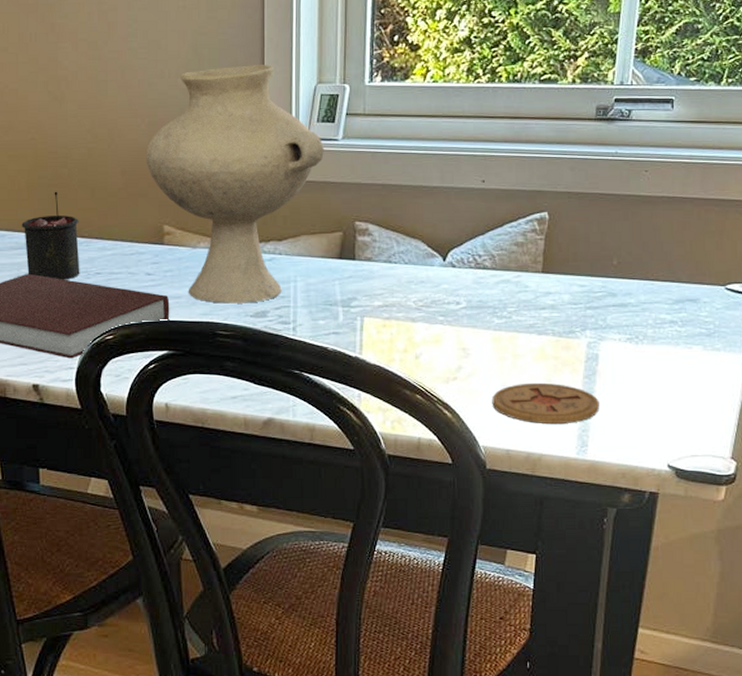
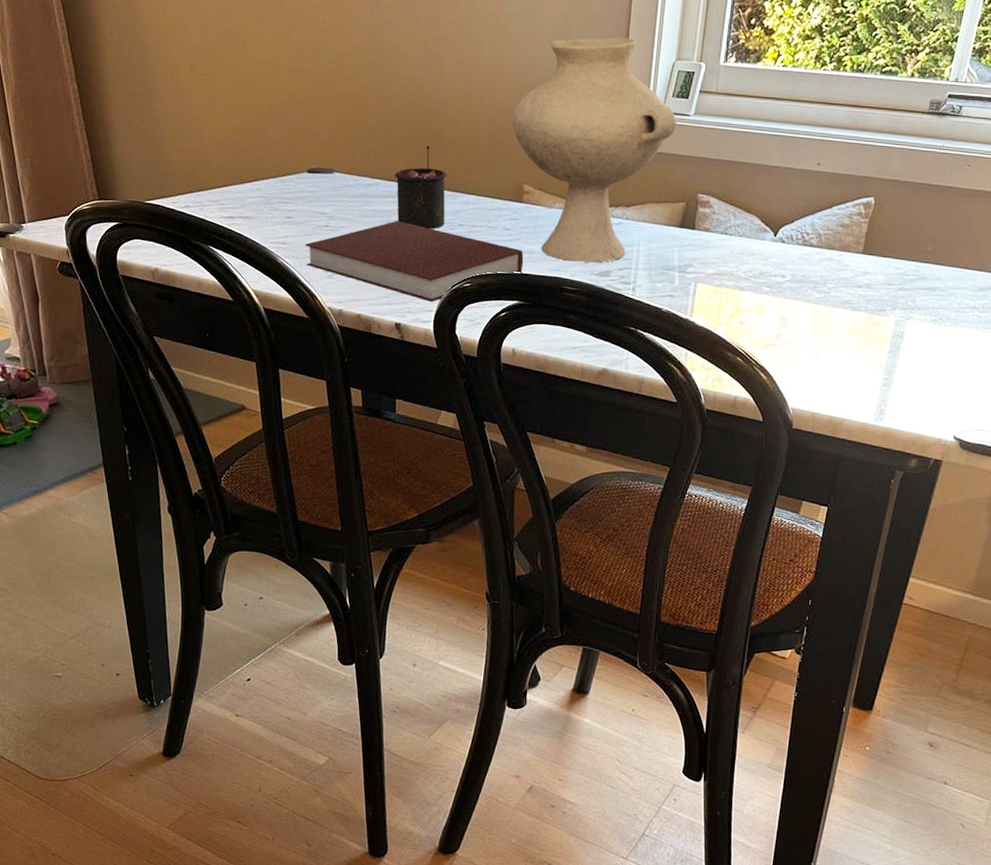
coaster: present [492,382,599,423] -> none [804,353,900,393]

